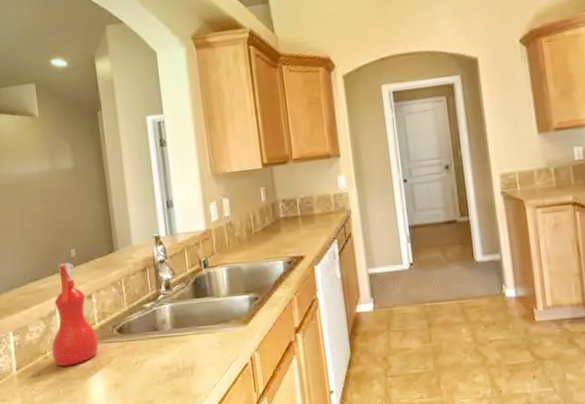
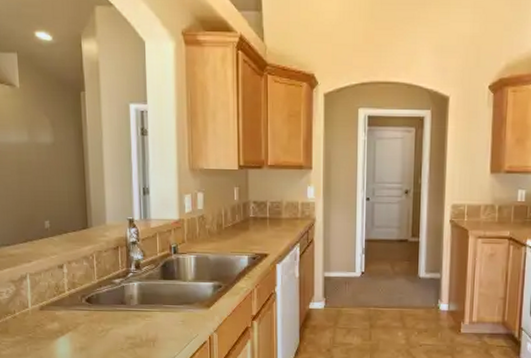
spray bottle: present [51,263,99,366] -> none [20,233,67,327]

